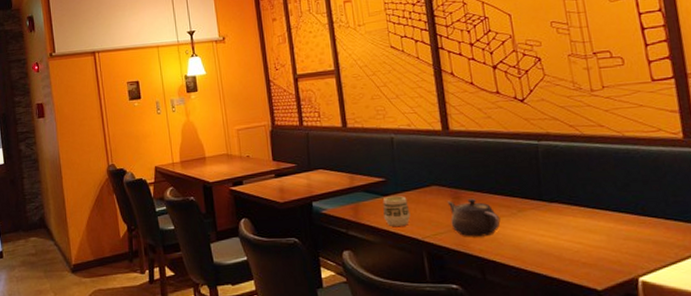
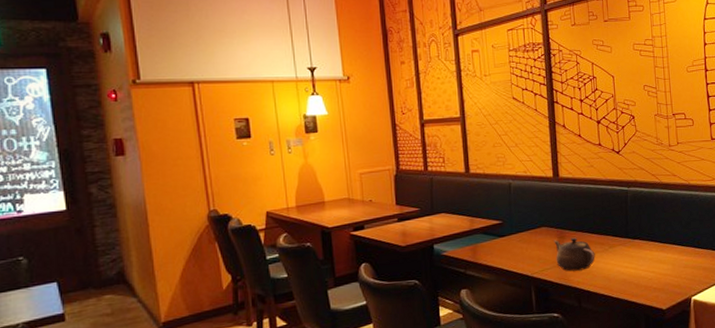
cup: present [382,196,411,226] -> none [499,237,522,265]

